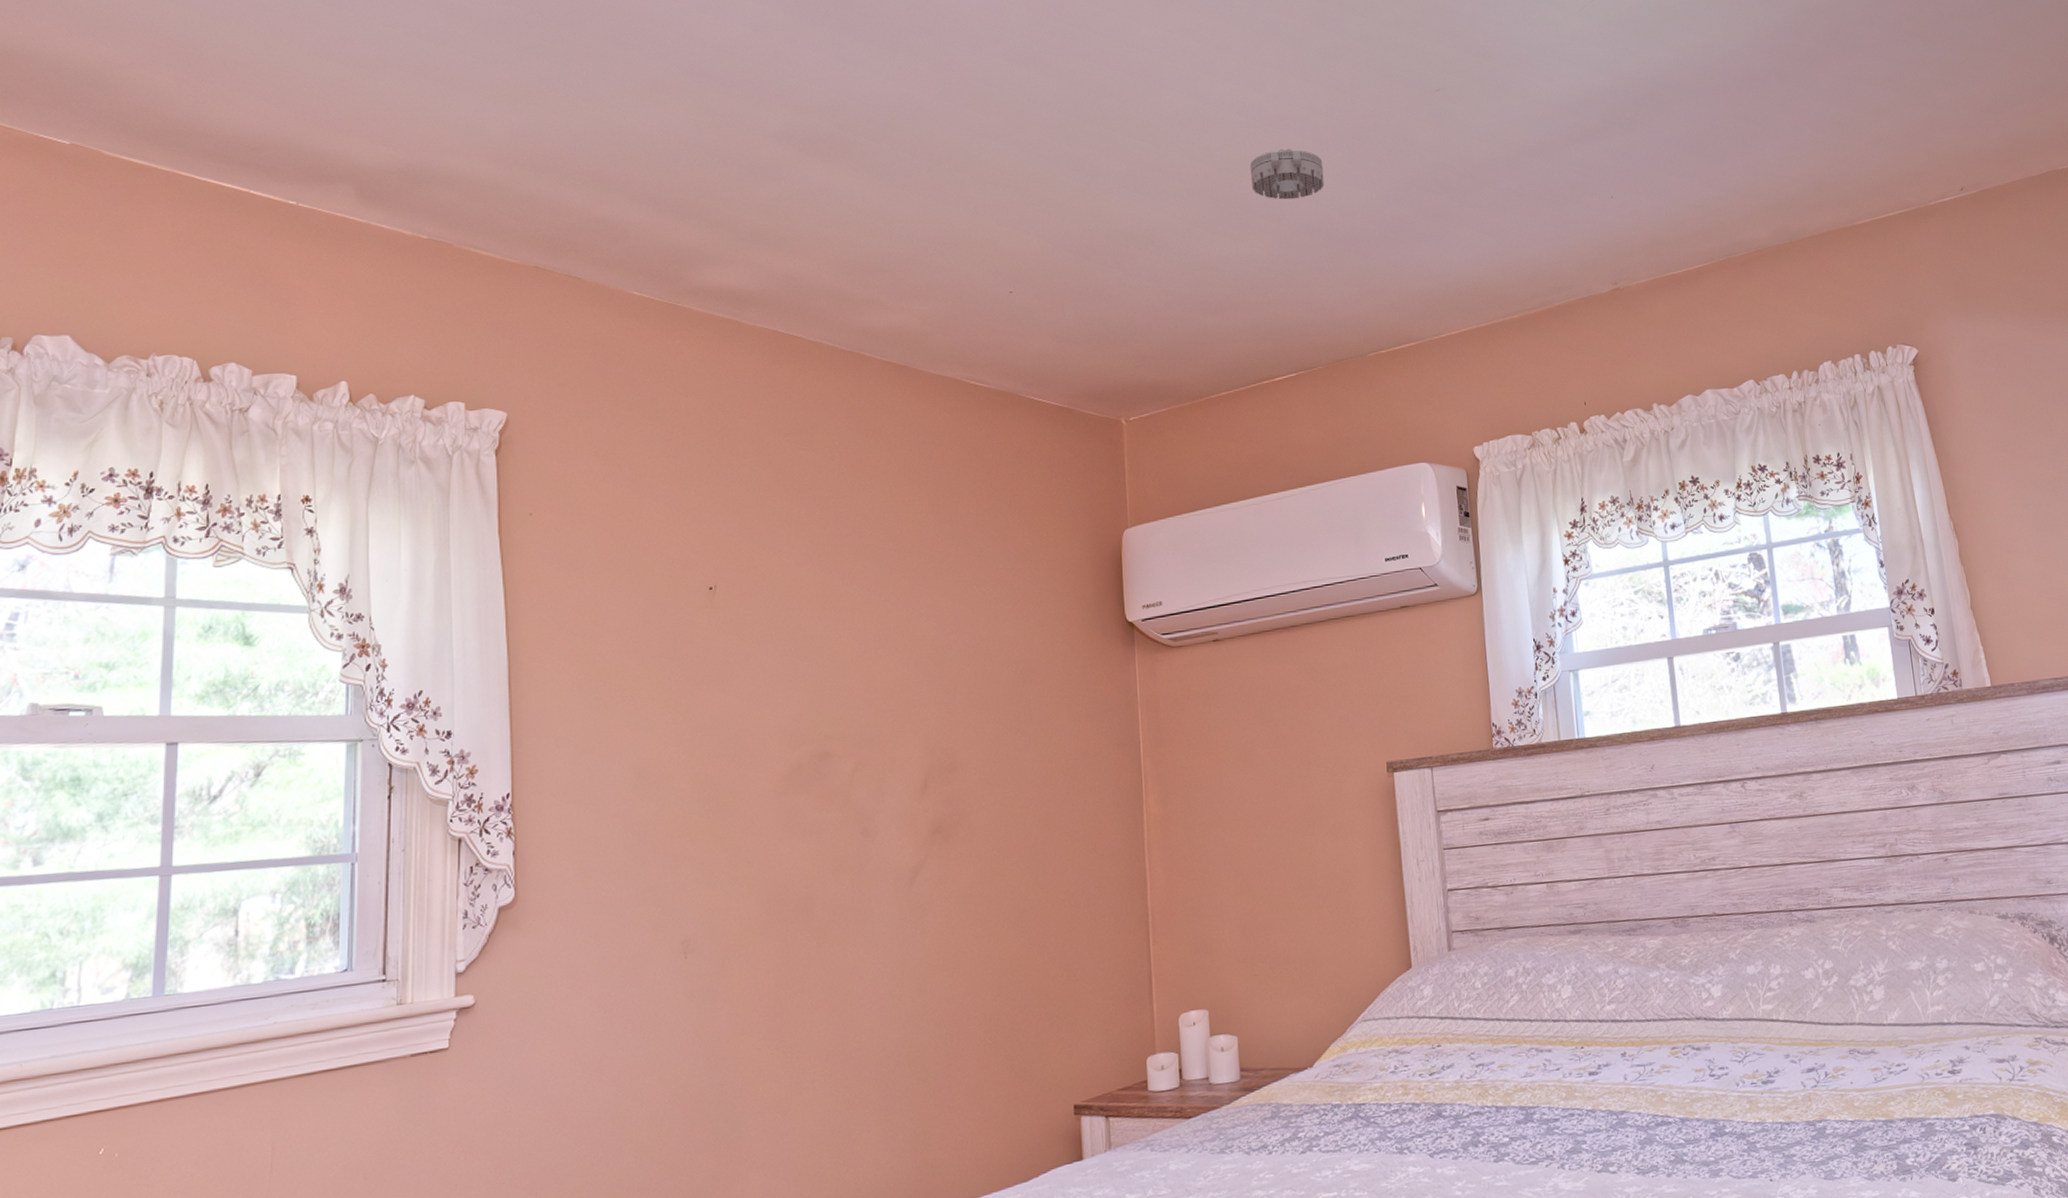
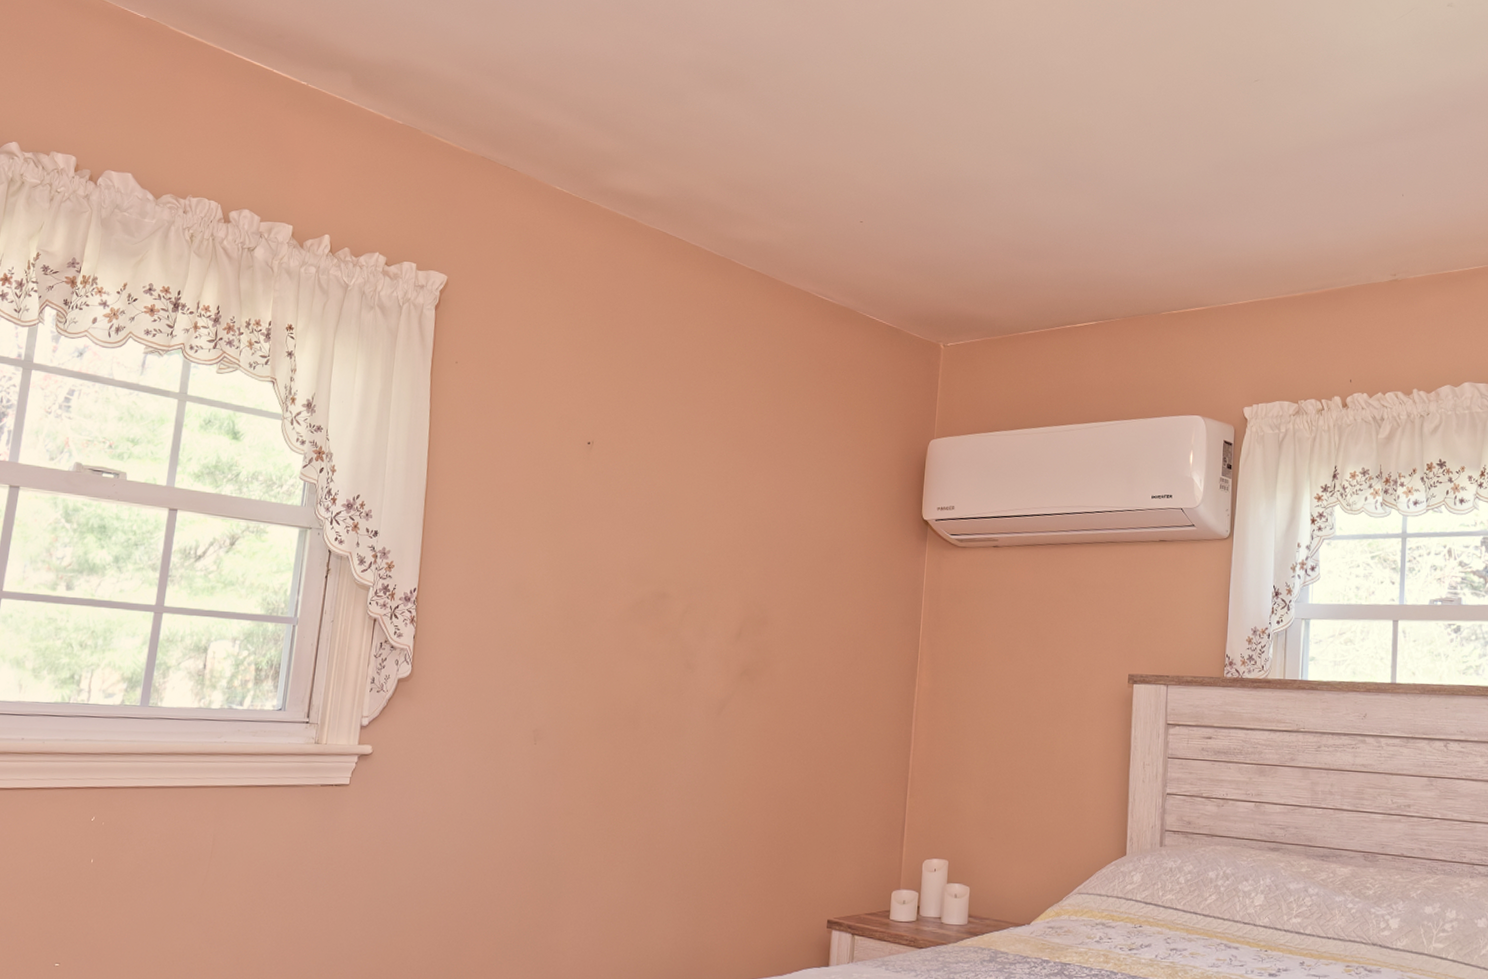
smoke detector: present [1249,148,1325,200] -> none [1078,120,1145,167]

